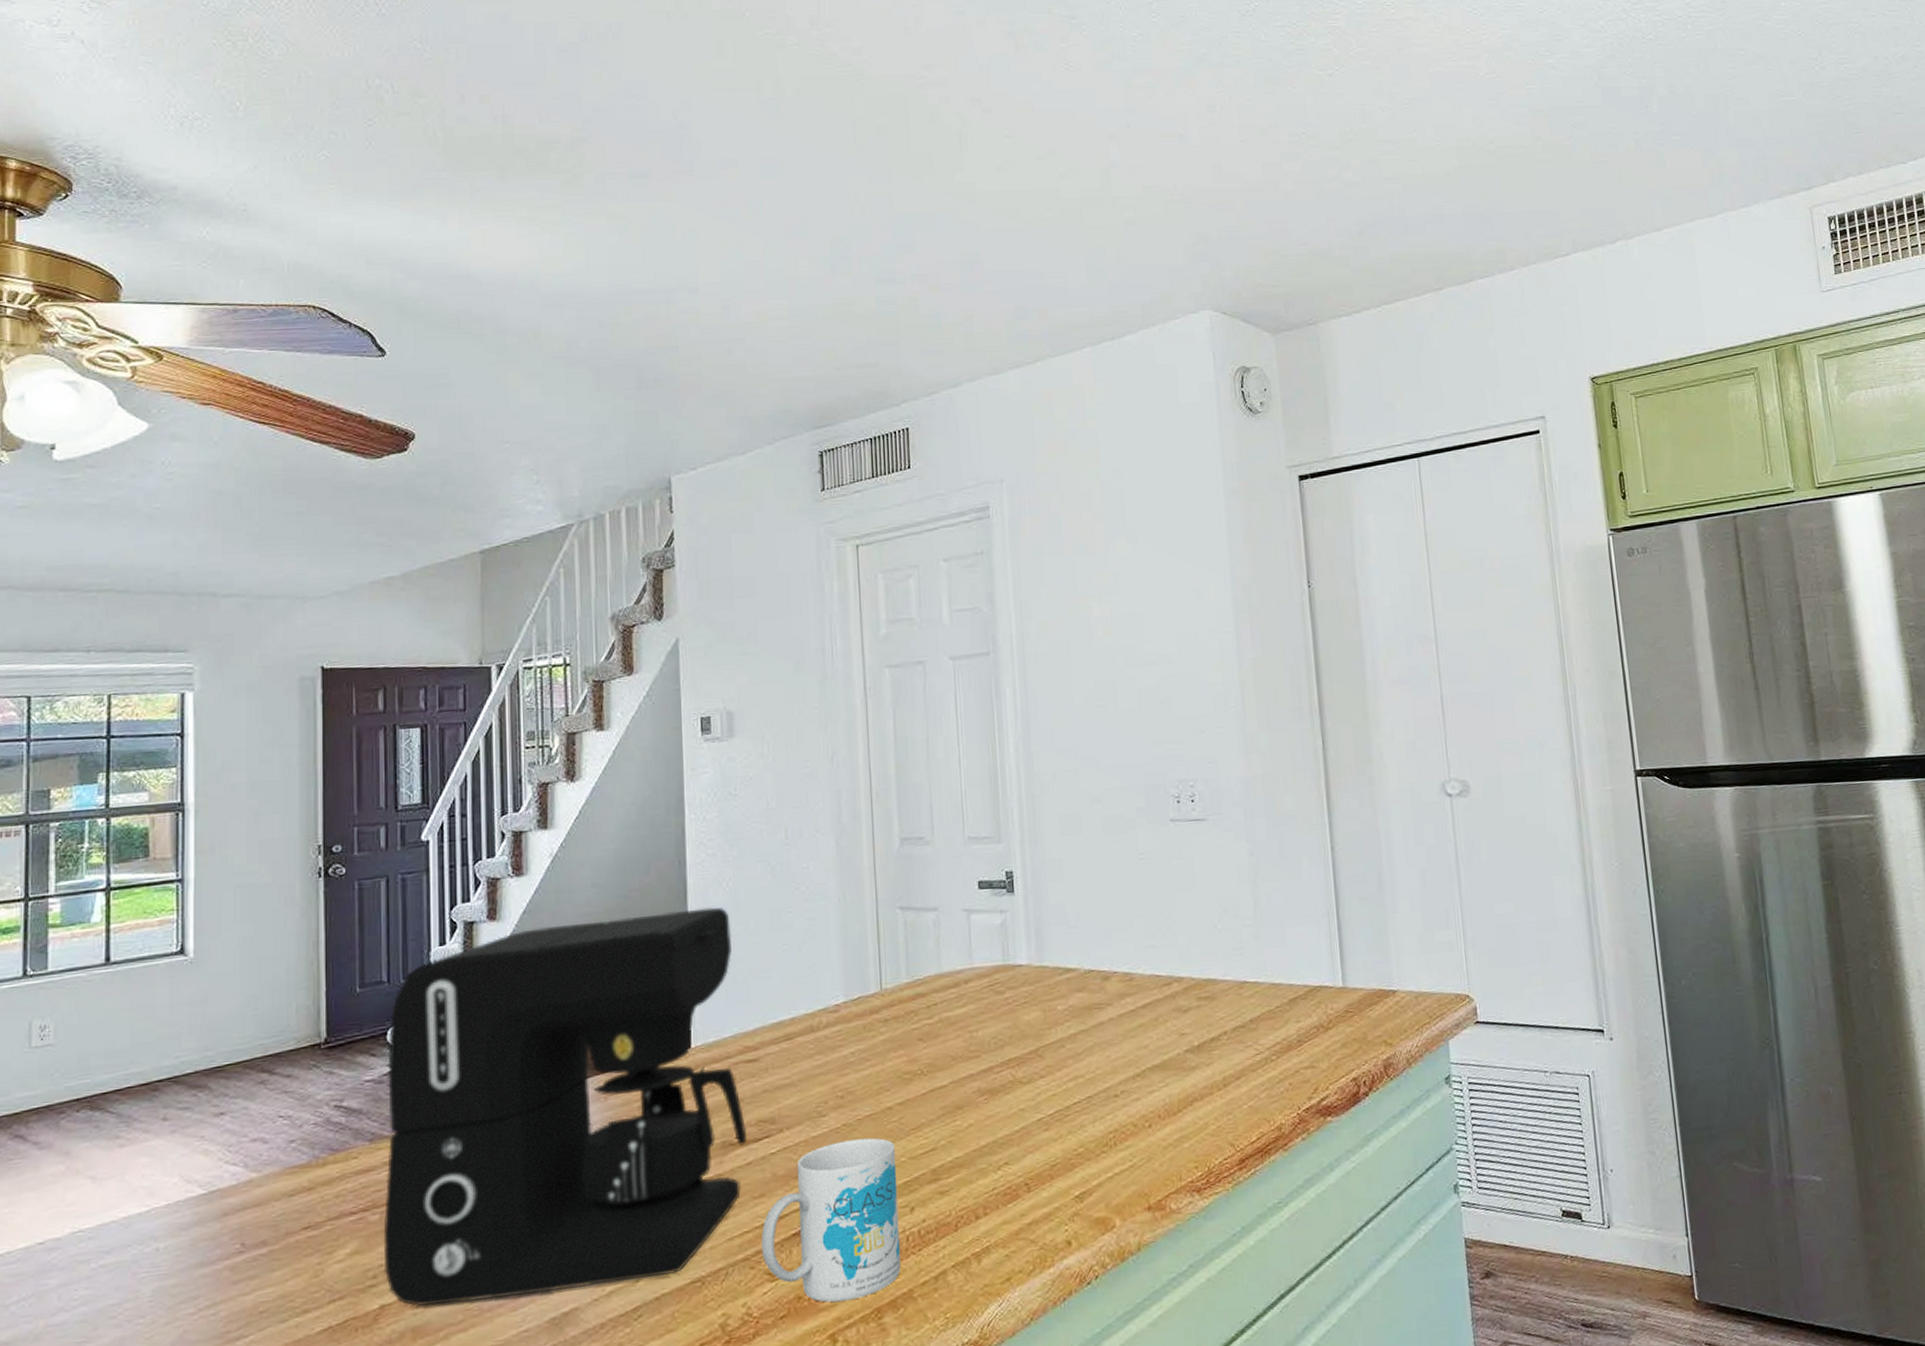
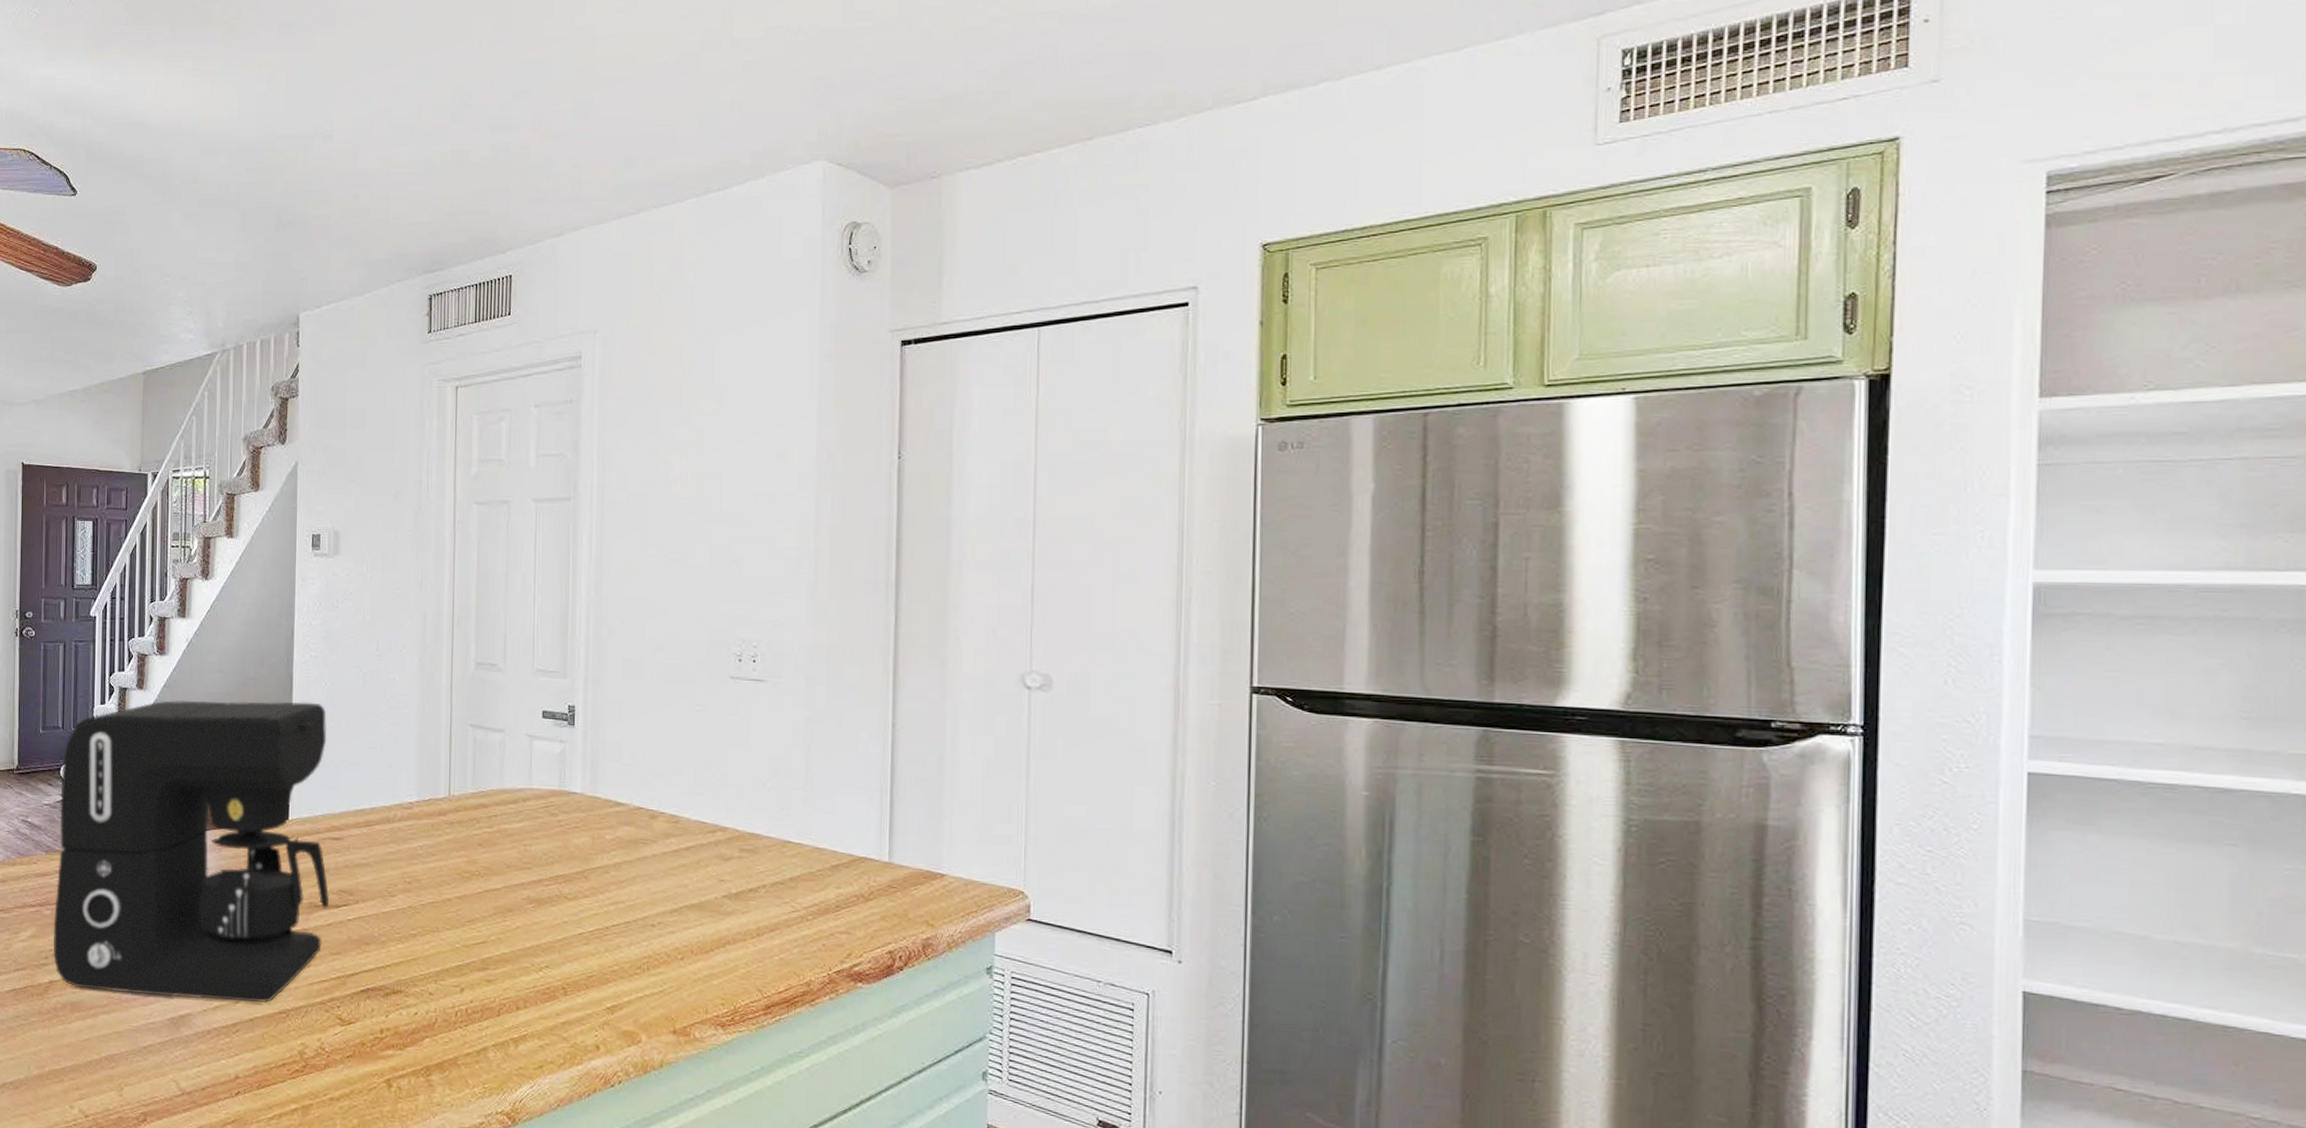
mug: present [761,1138,901,1303] -> none [335,920,452,1055]

